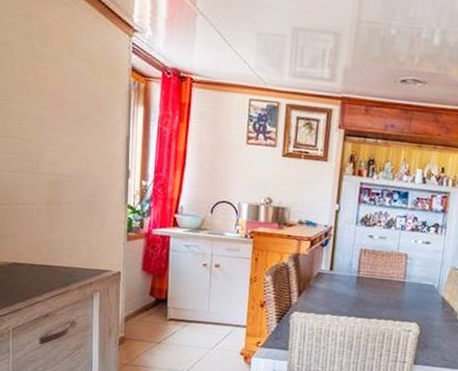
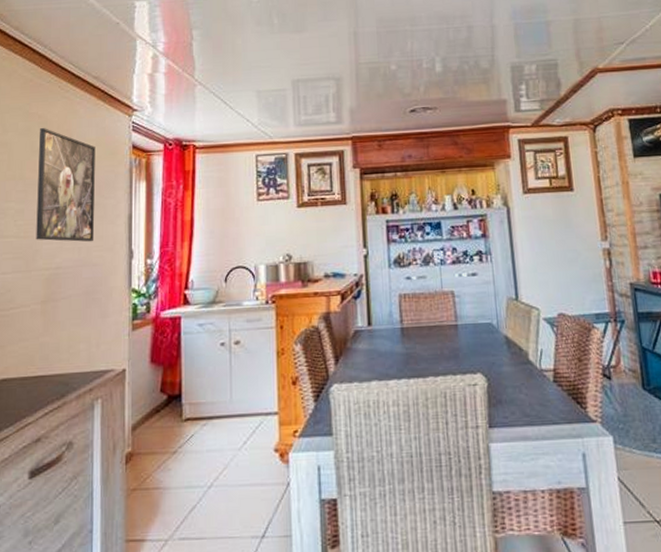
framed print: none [40,33,96,156] -> present [36,128,95,242]

